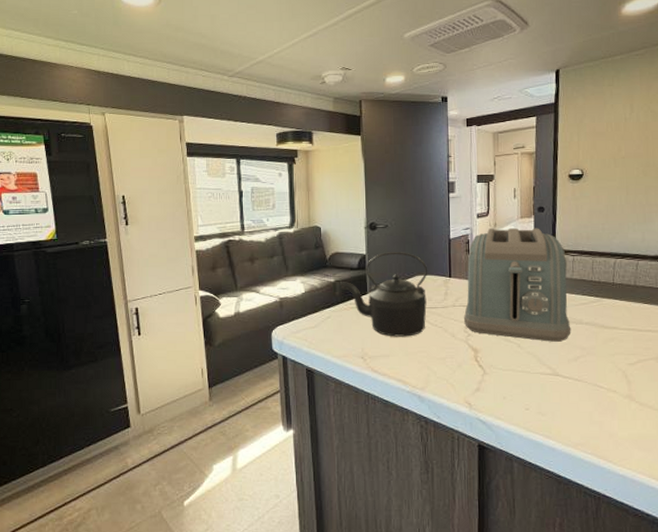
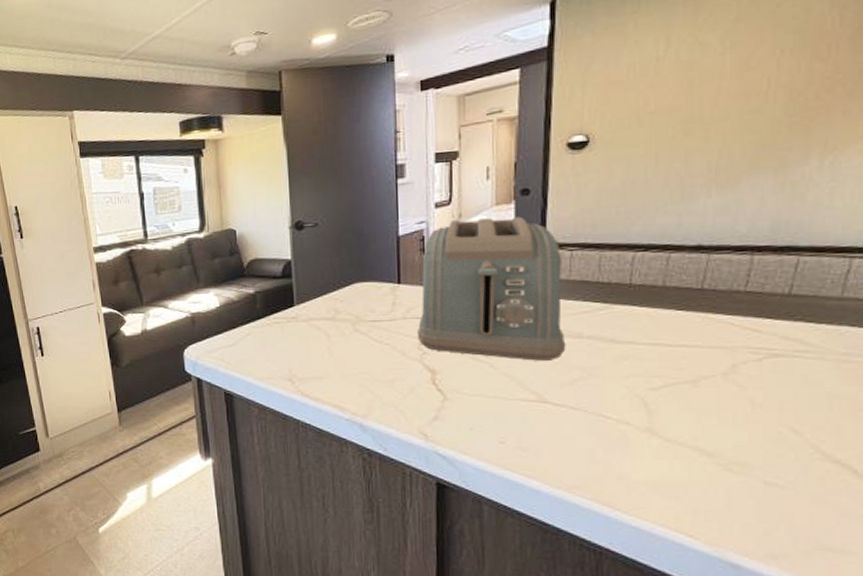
kettle: present [340,252,428,337] -> none [261,254,370,356]

